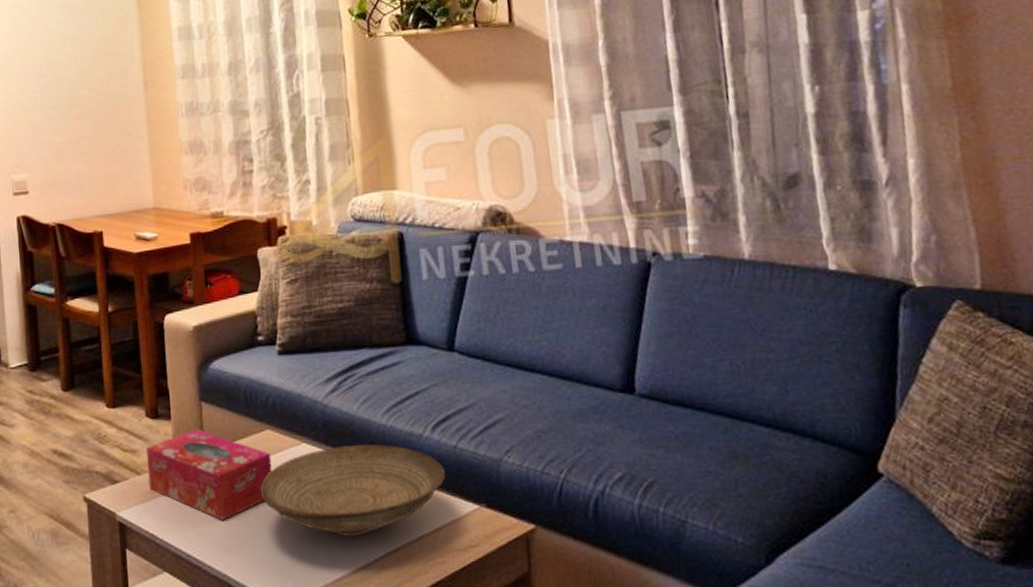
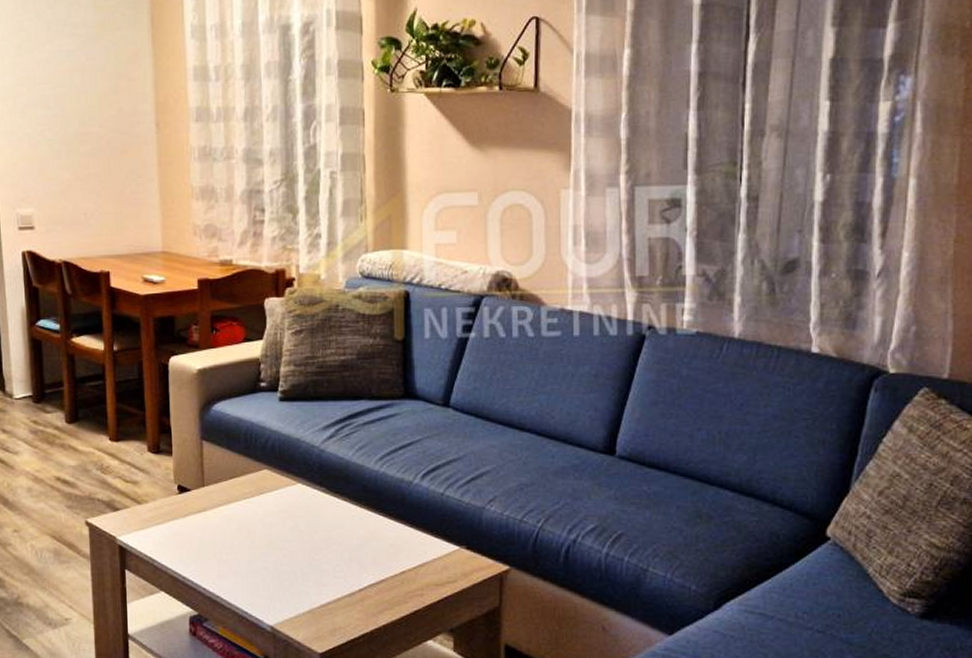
tissue box: present [147,429,272,520] -> none [148,465,268,548]
decorative bowl: present [260,444,445,537] -> none [255,487,430,568]

